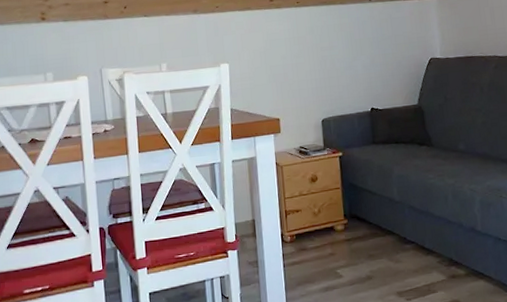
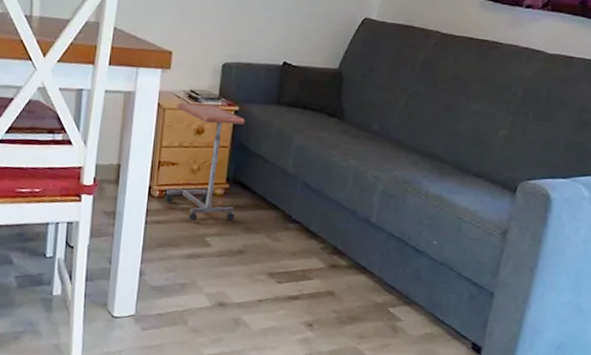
side table: none [291,154,358,258] -> present [165,102,245,222]

